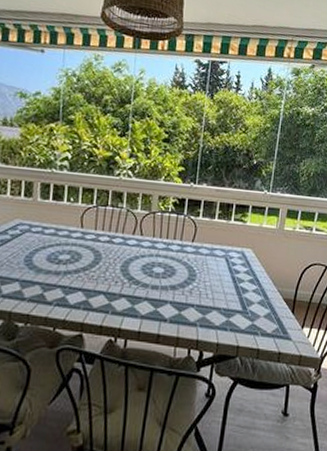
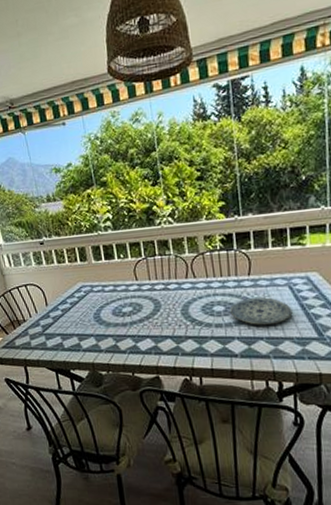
plate: none [168,263,225,293] -> present [230,297,293,325]

